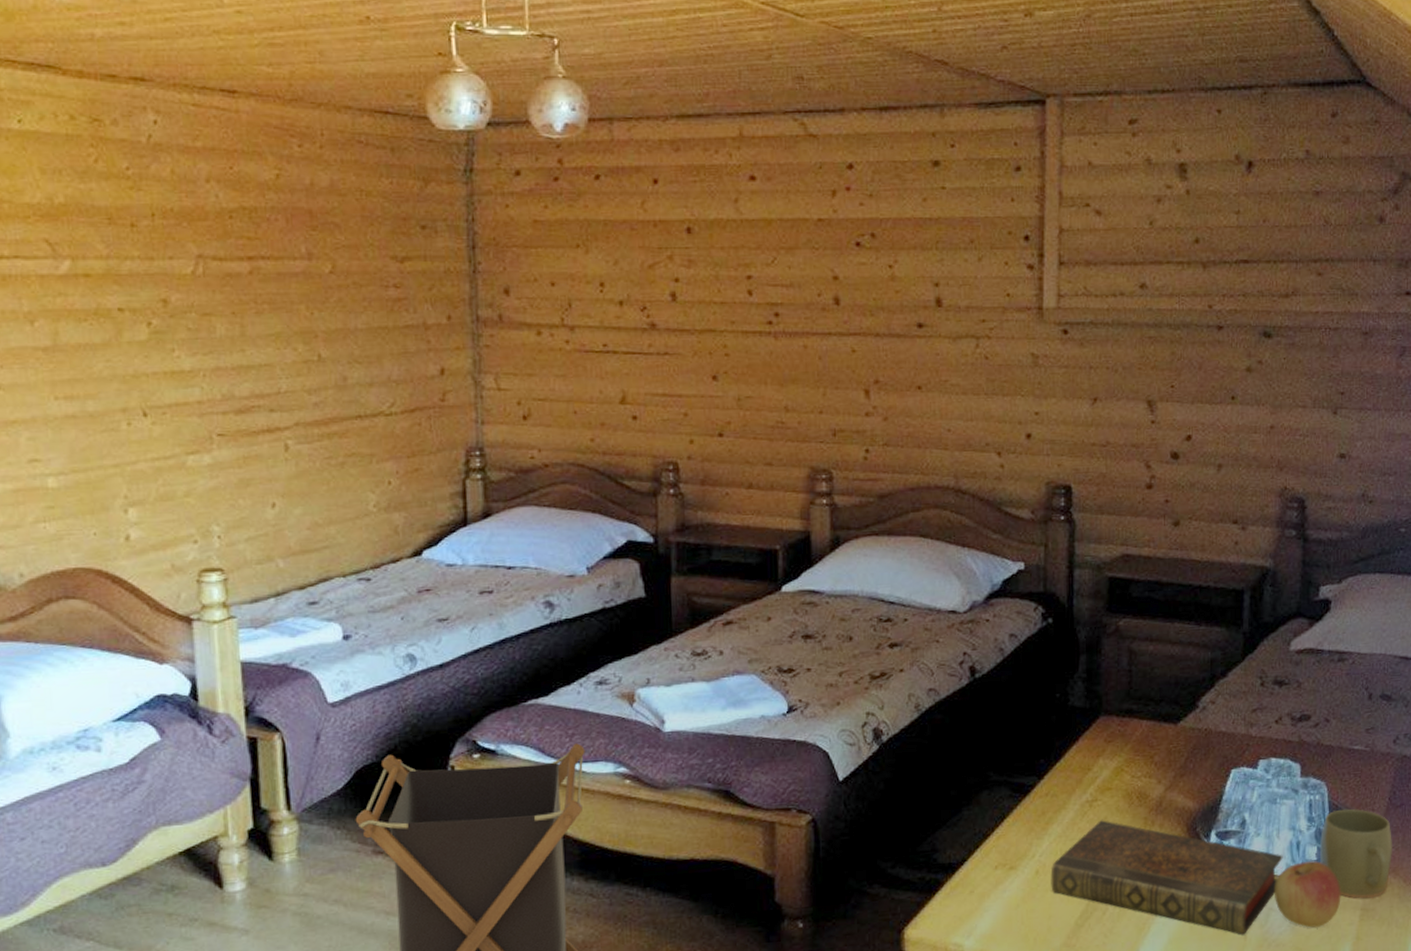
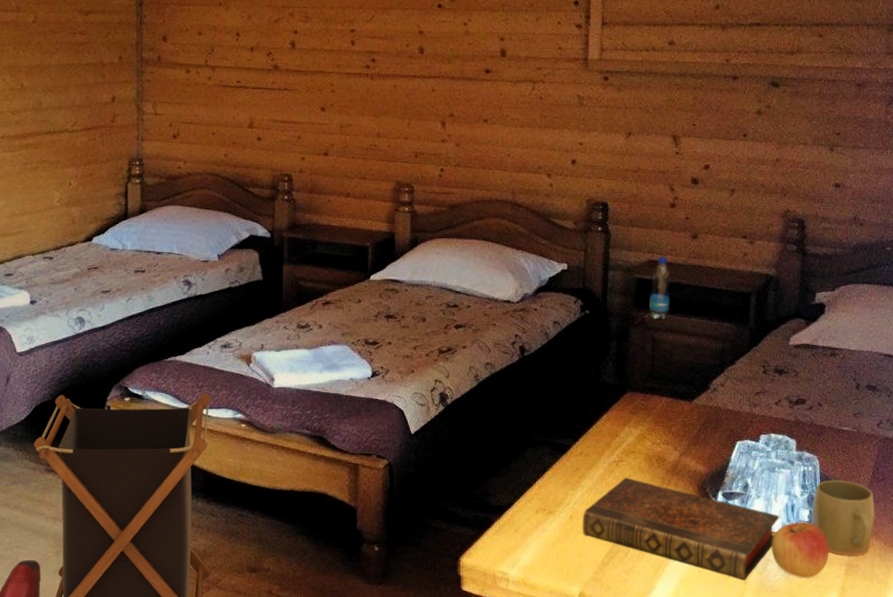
bottle: none [1123,549,1150,627] -> present [648,256,672,320]

